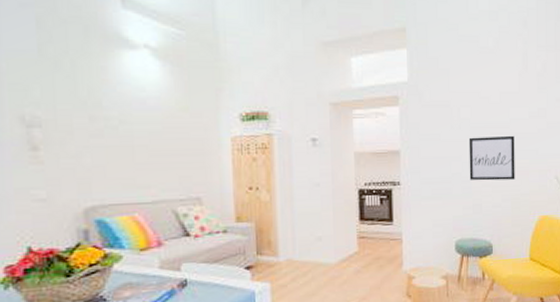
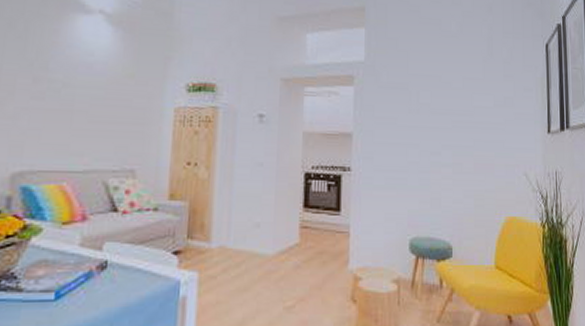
wall art: present [468,135,515,181] -> none [427,123,479,173]

